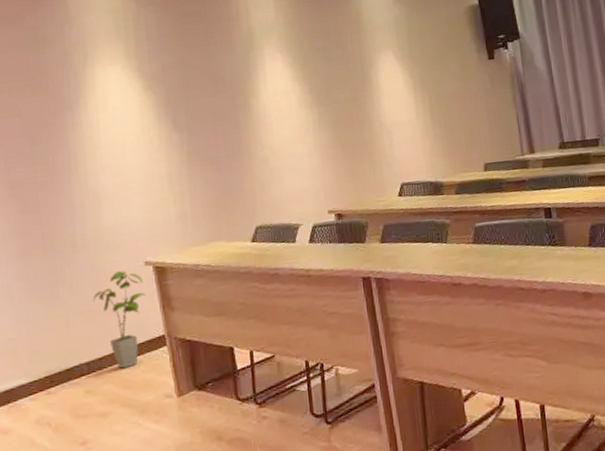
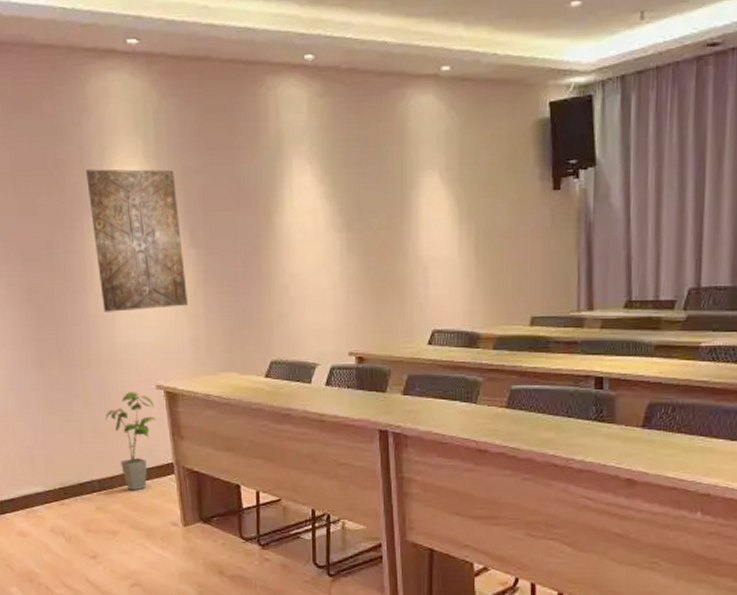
wall art: none [69,66,173,199] -> present [86,169,188,312]

